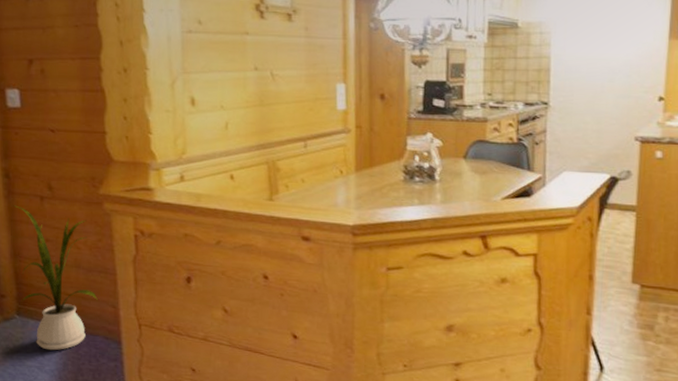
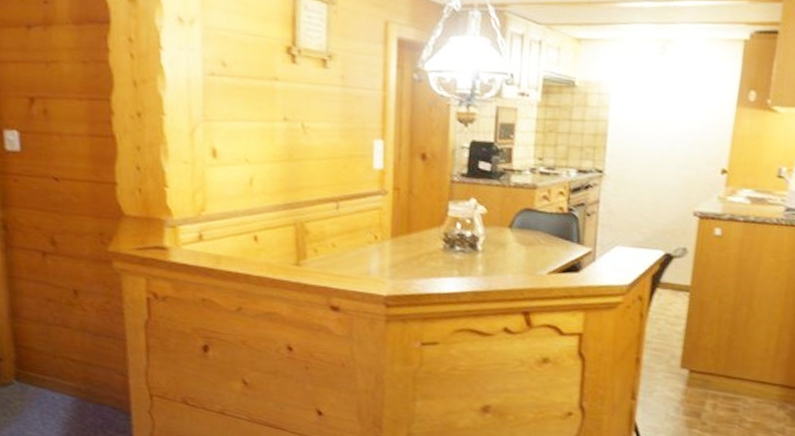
house plant: present [11,205,98,351] -> none [9,260,105,420]

